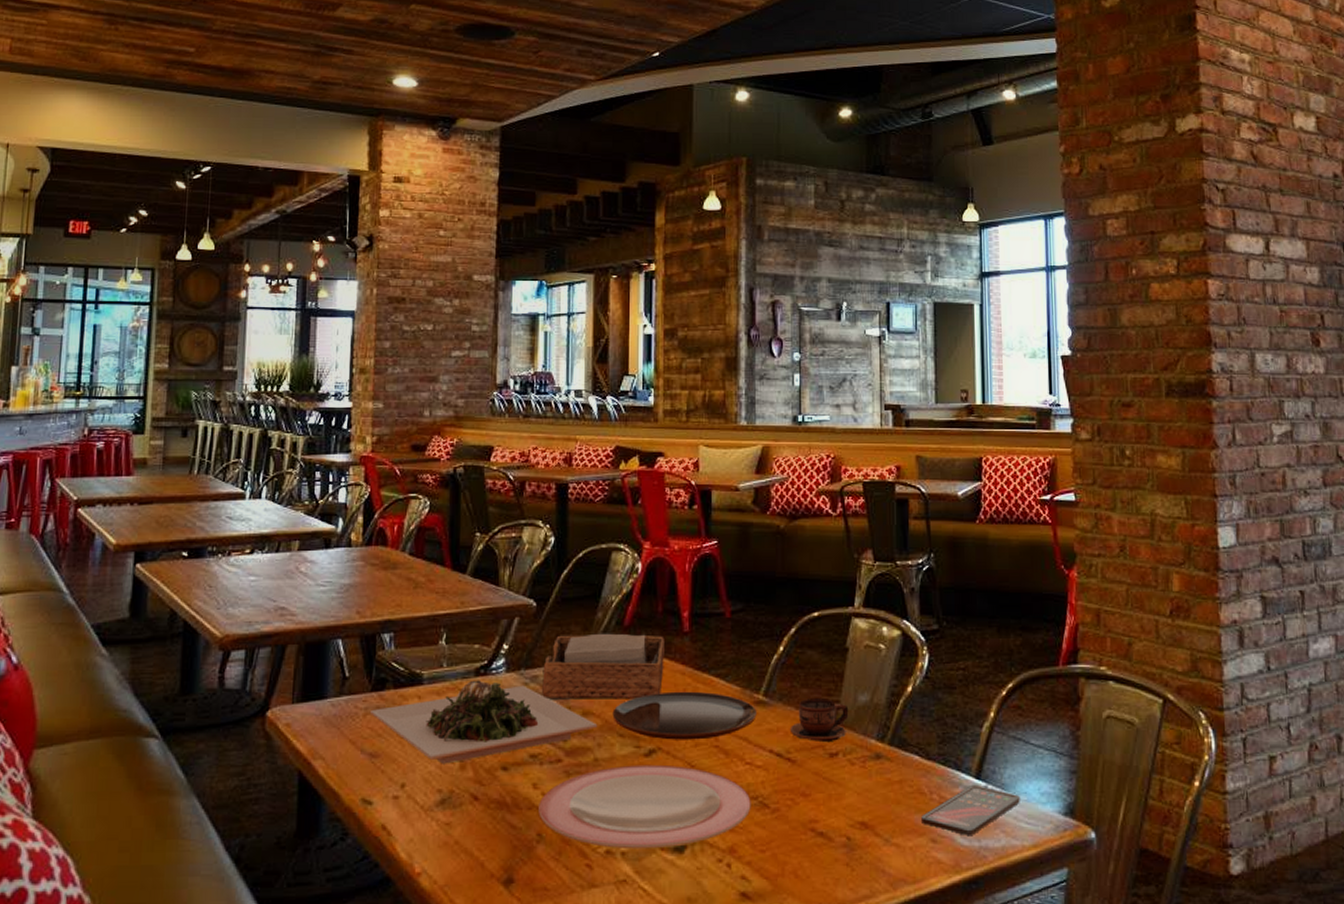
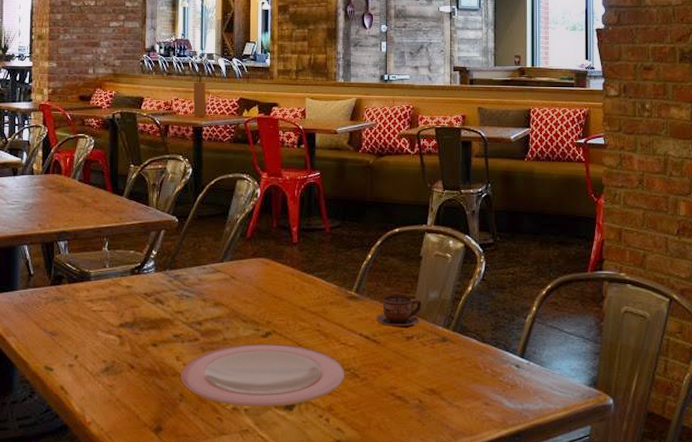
salad: present [369,680,598,764] -> none [49,278,226,341]
napkin holder: present [542,633,666,699] -> none [183,243,279,294]
vase: none [553,387,581,471] -> present [191,51,213,117]
plate: present [612,691,757,740] -> none [238,288,350,325]
smartphone: present [921,785,1020,835] -> none [477,363,555,400]

